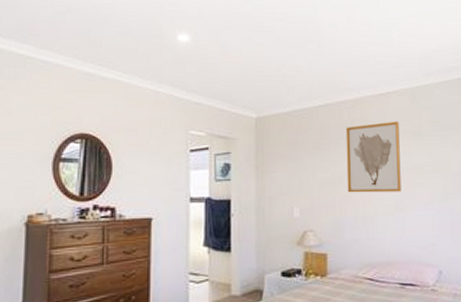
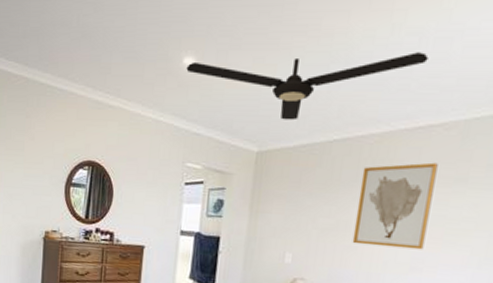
ceiling fan: none [181,38,377,90] -> present [186,52,429,121]

